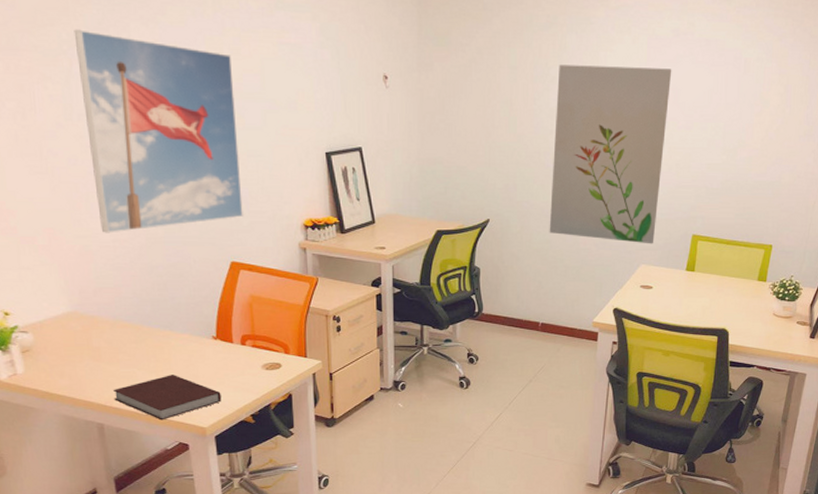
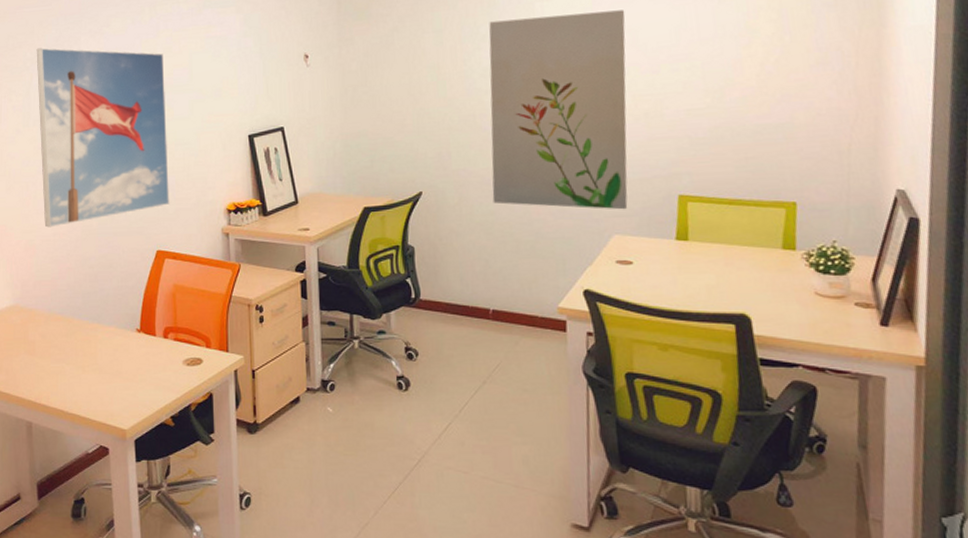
notebook: present [112,375,222,421] -> none [42,370,143,420]

